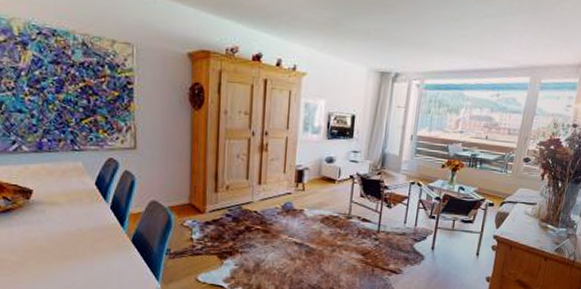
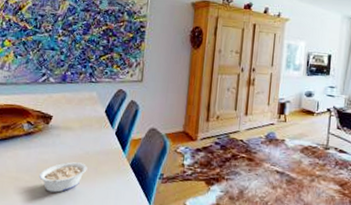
legume: none [28,240,83,273] -> present [39,162,88,193]

